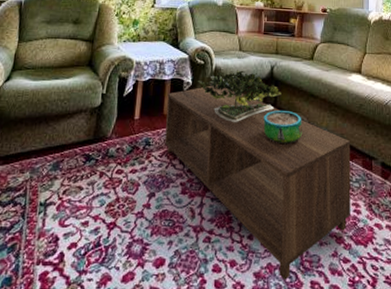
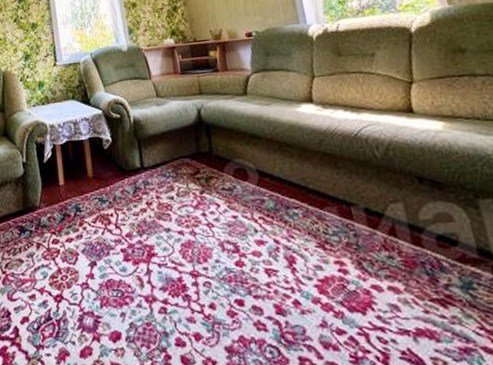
coffee table: present [165,84,351,280] -> none [88,137,335,356]
bonsai tree: present [197,70,281,122] -> none [117,118,216,178]
decorative bowl: present [263,110,302,145] -> none [200,158,252,198]

